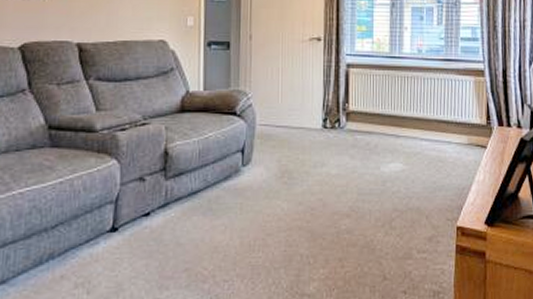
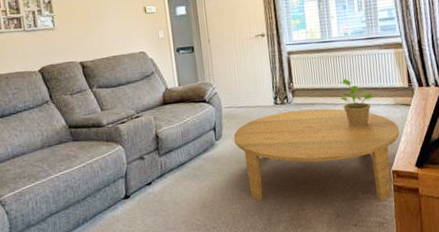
coffee table: none [266,139,470,264] -> present [234,108,400,201]
potted plant: none [402,105,444,166] -> present [338,78,374,126]

